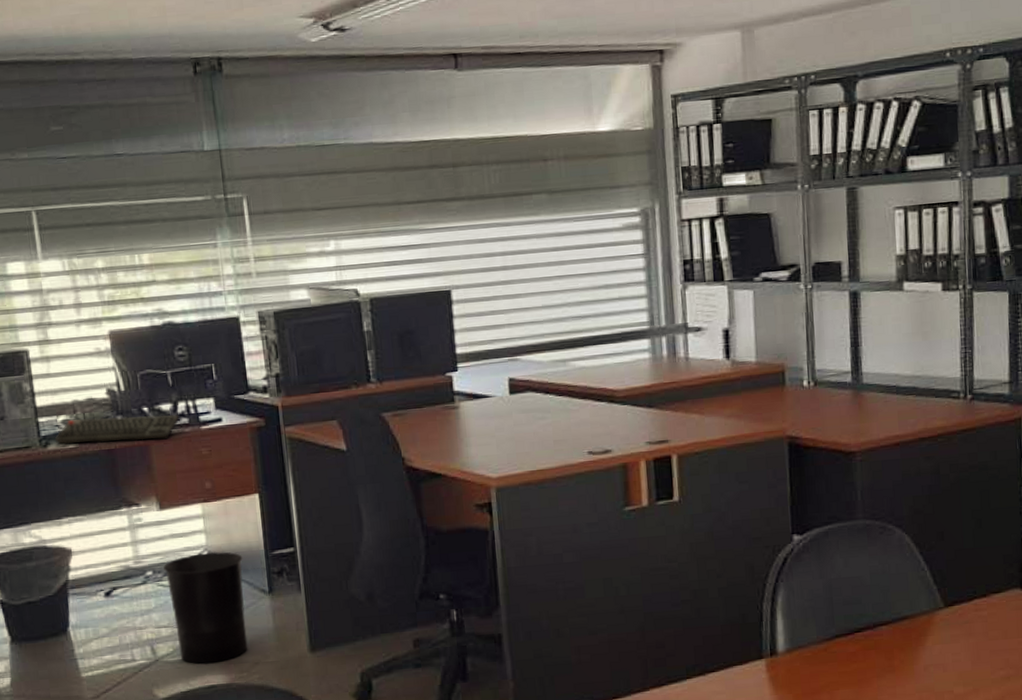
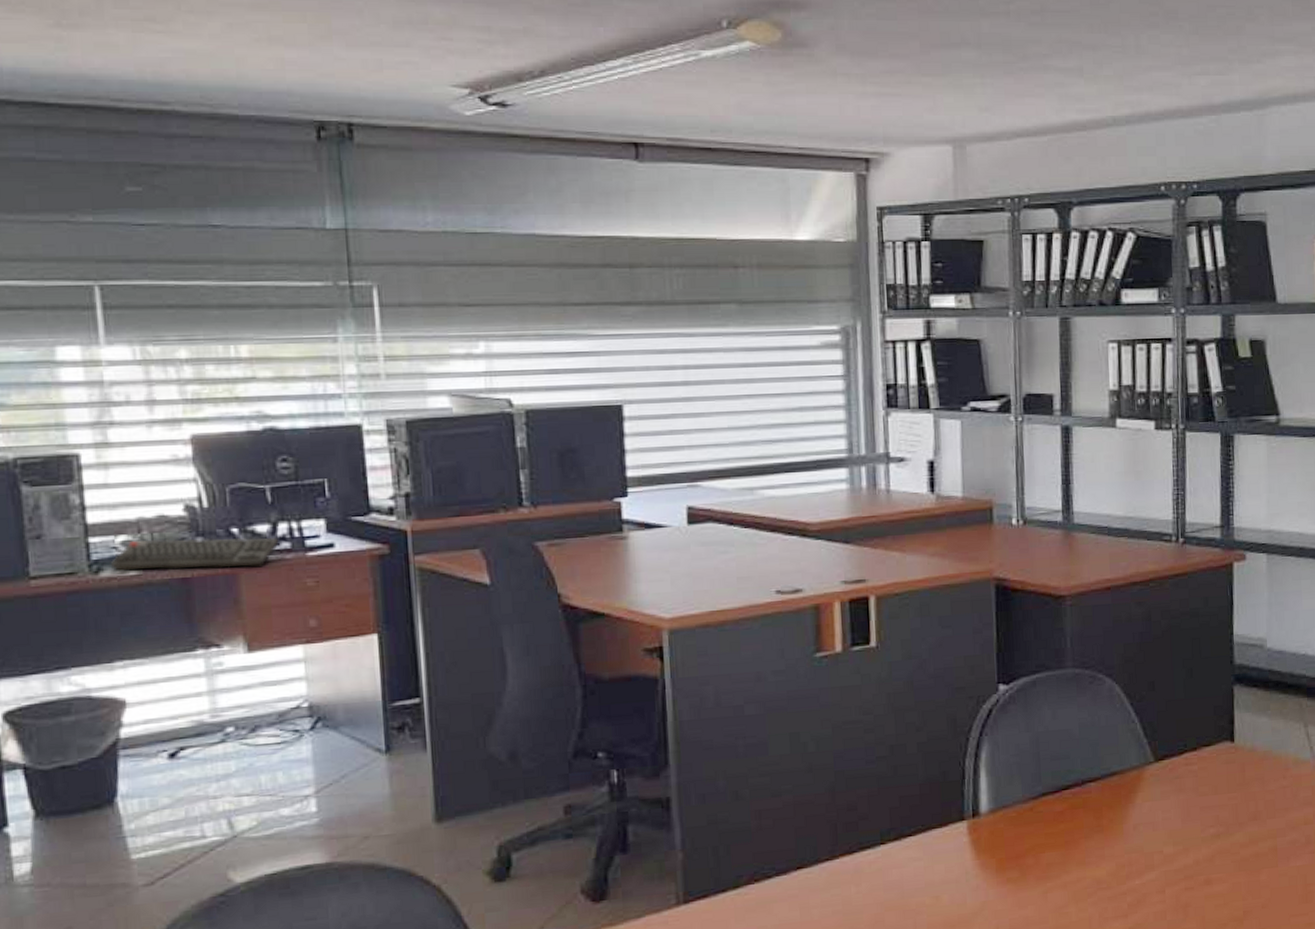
waste bin: present [163,551,248,664] -> none [249,703,356,840]

